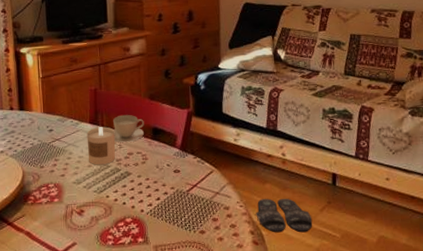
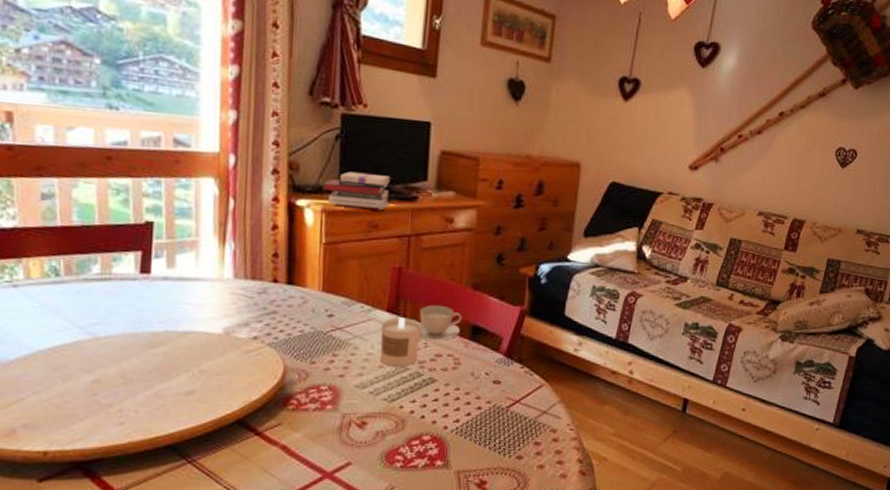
books: none [37,23,83,50] -> present [323,171,390,211]
slippers: present [256,198,313,233] -> none [588,423,653,464]

